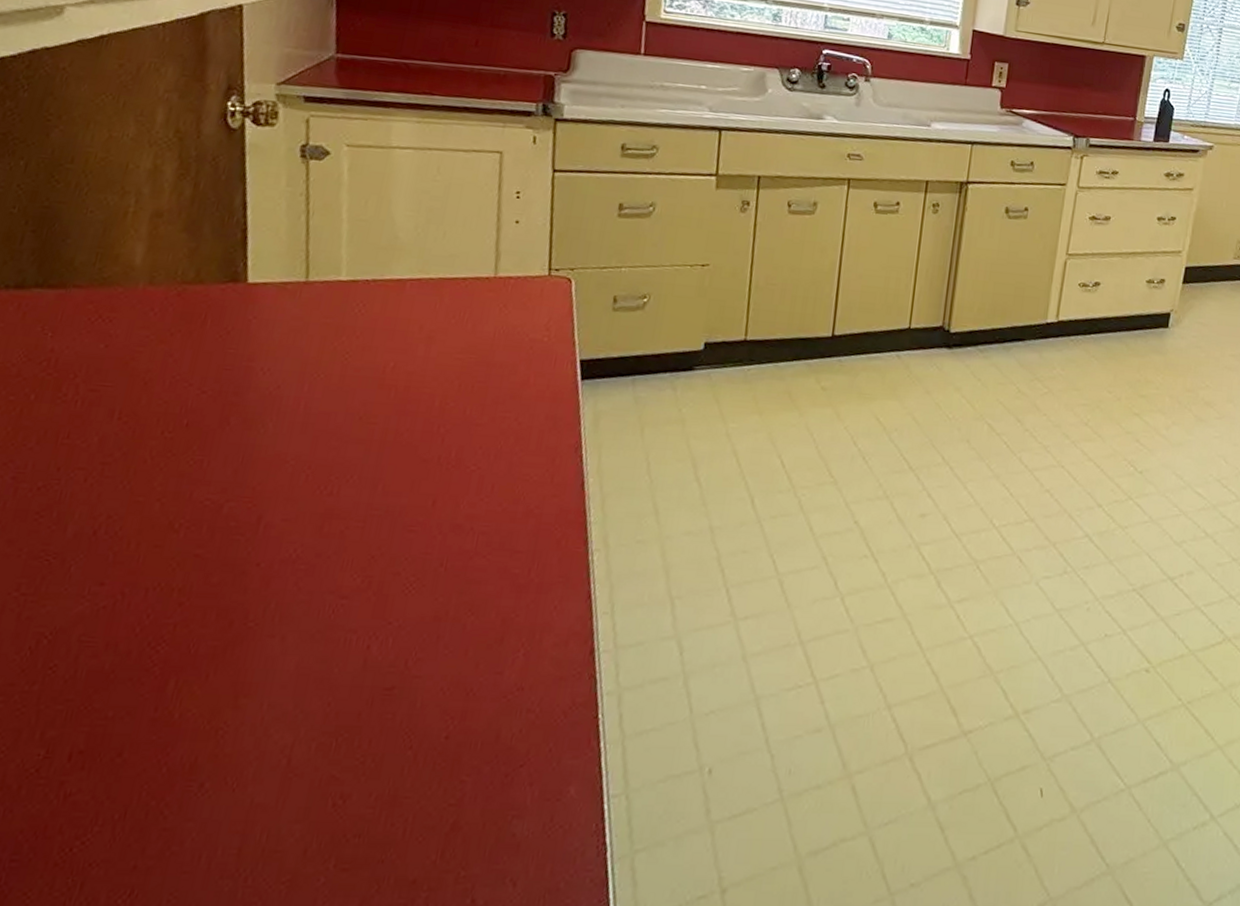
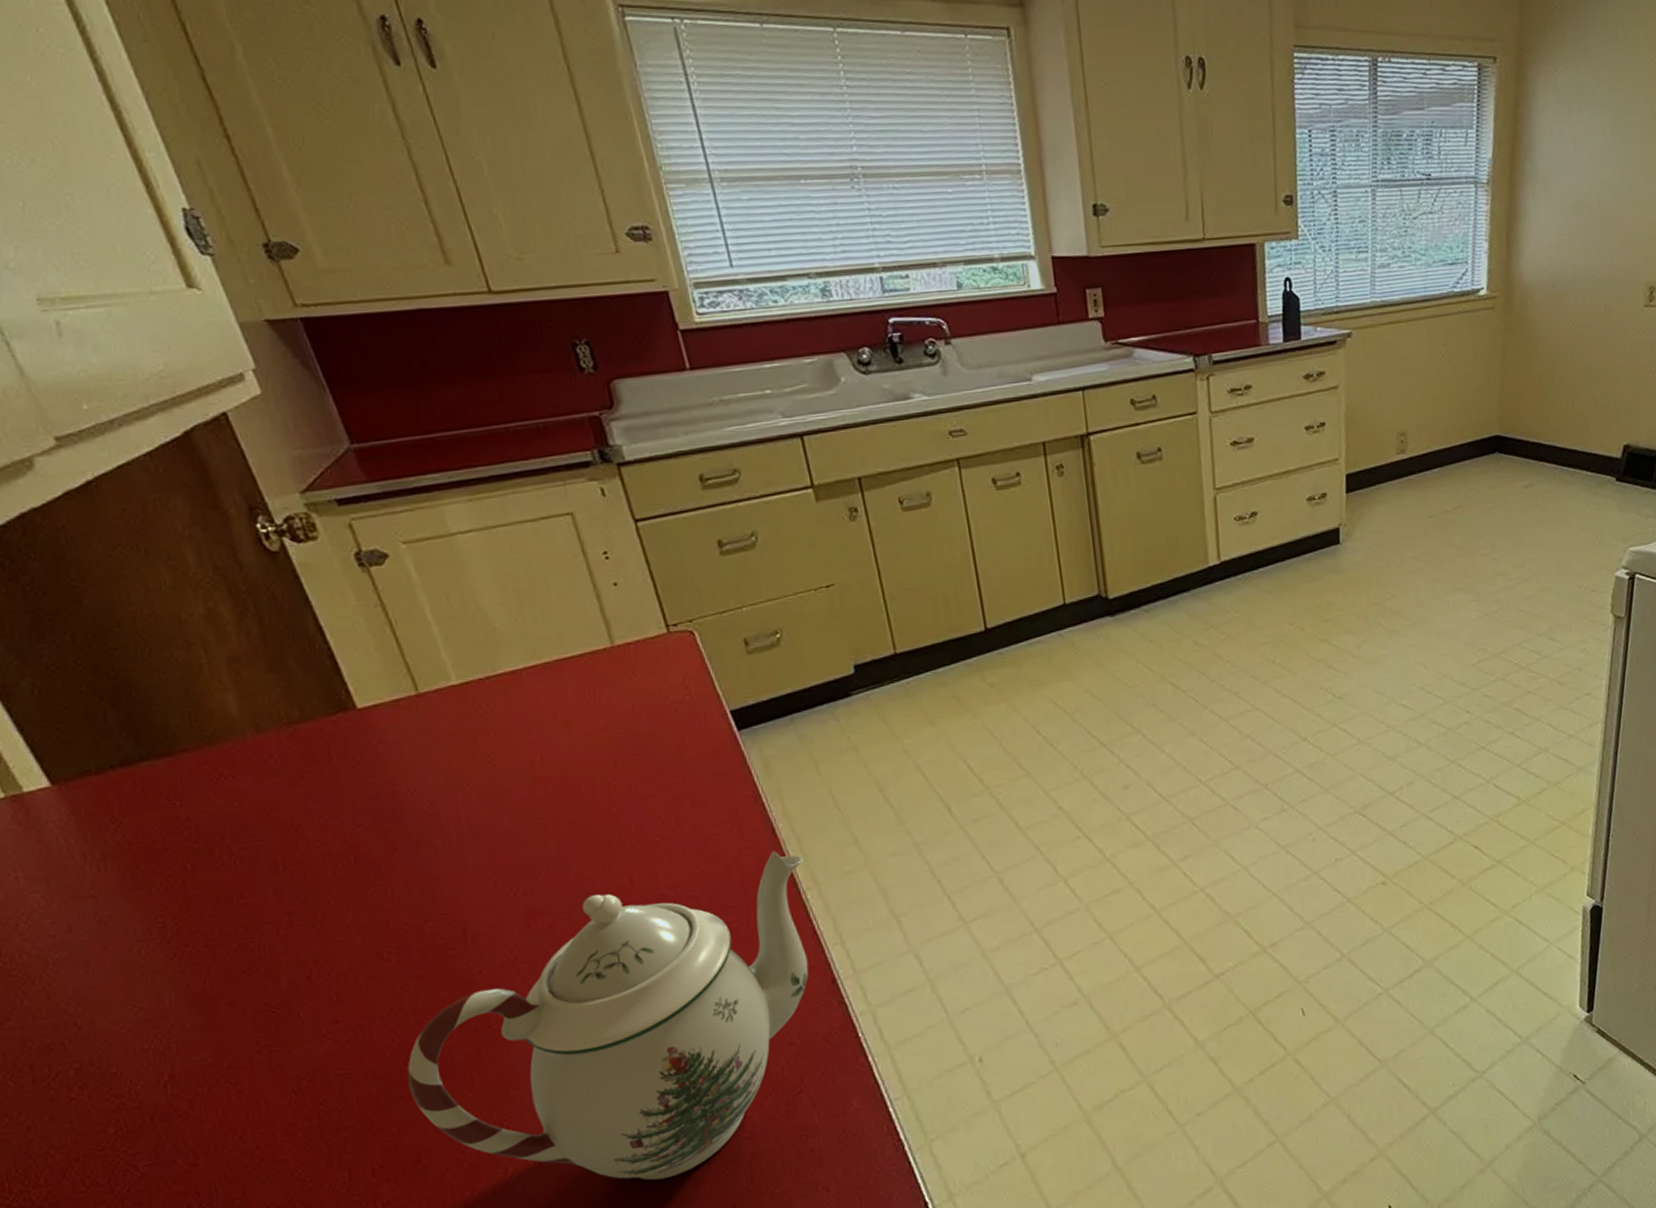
teapot: none [141,504,601,832] -> present [407,850,809,1181]

